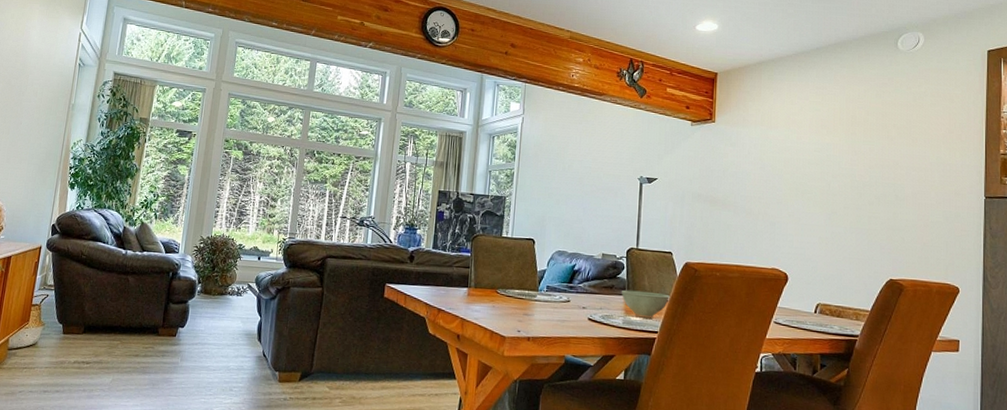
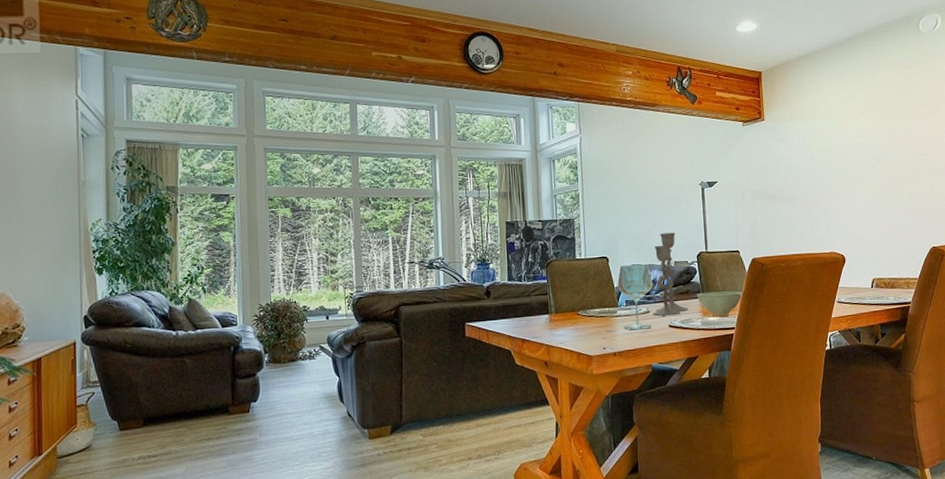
wine glass: none [540,249,577,319] -> present [617,264,653,330]
candlestick: none [573,223,610,309] -> present [653,232,688,316]

